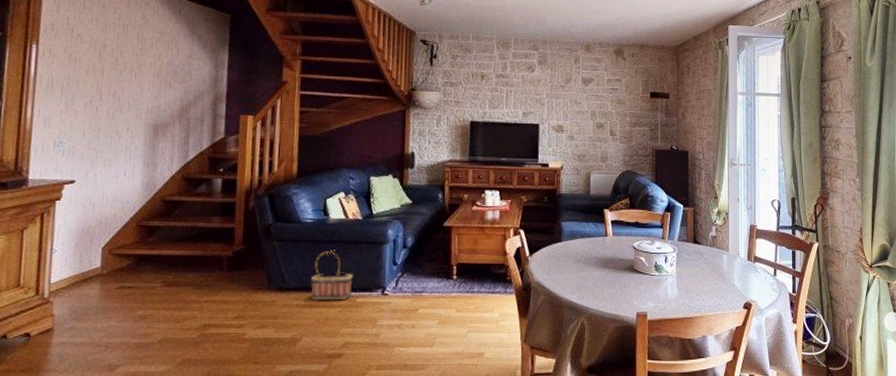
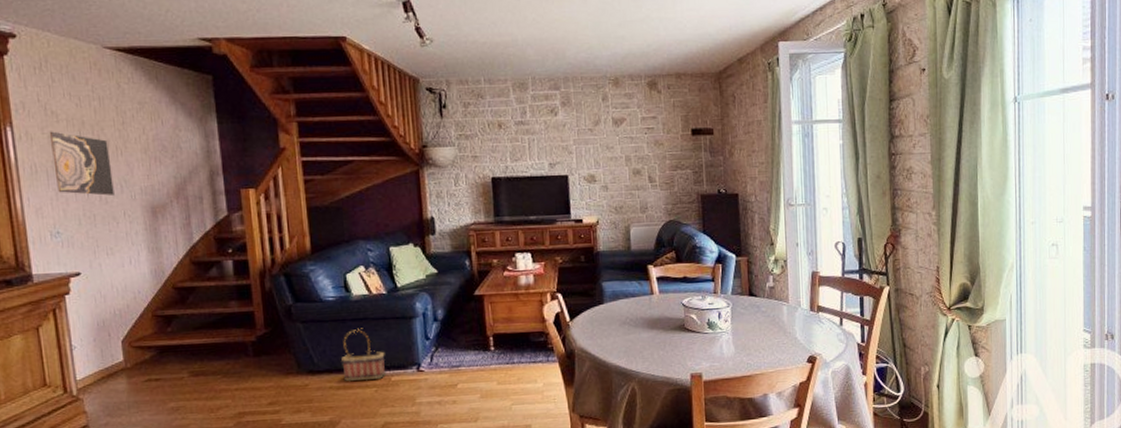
wall art: none [69,51,124,112] -> present [49,131,114,196]

